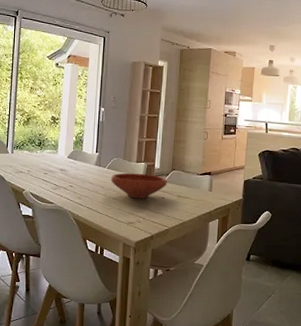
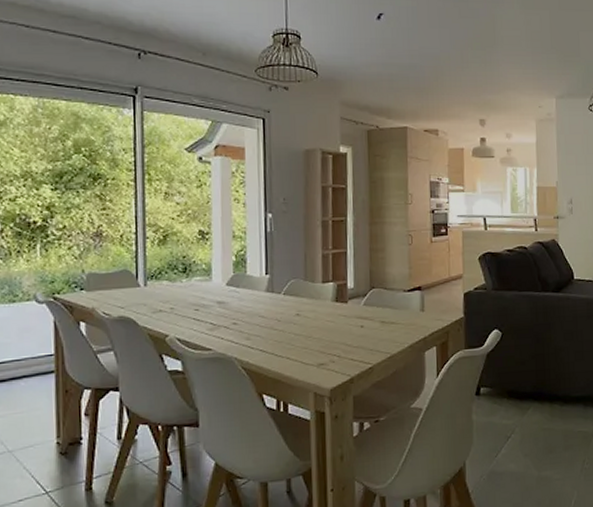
bowl: present [111,173,167,199] -> none [290,296,366,331]

